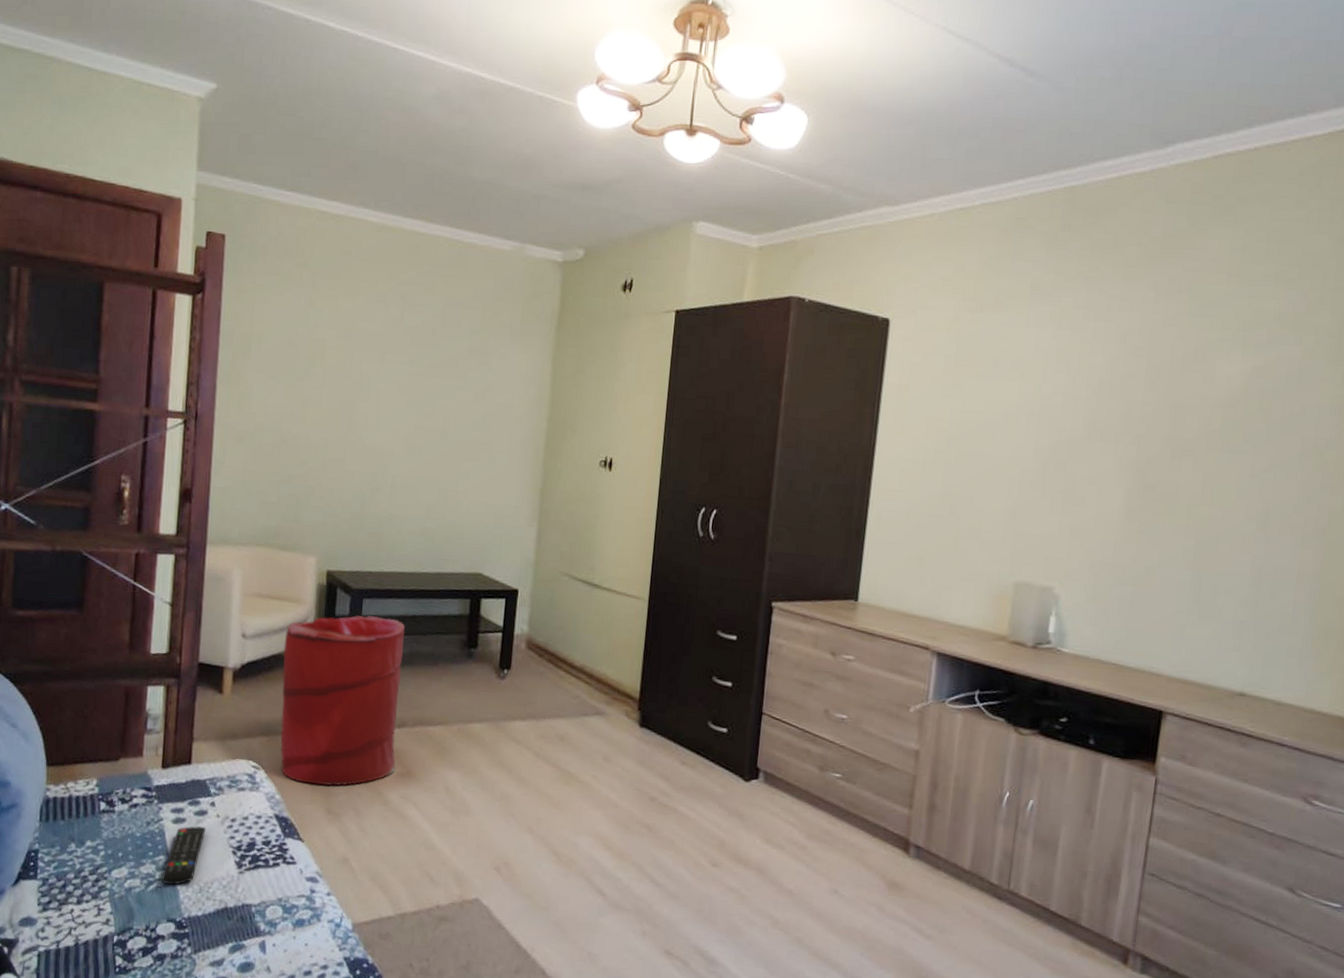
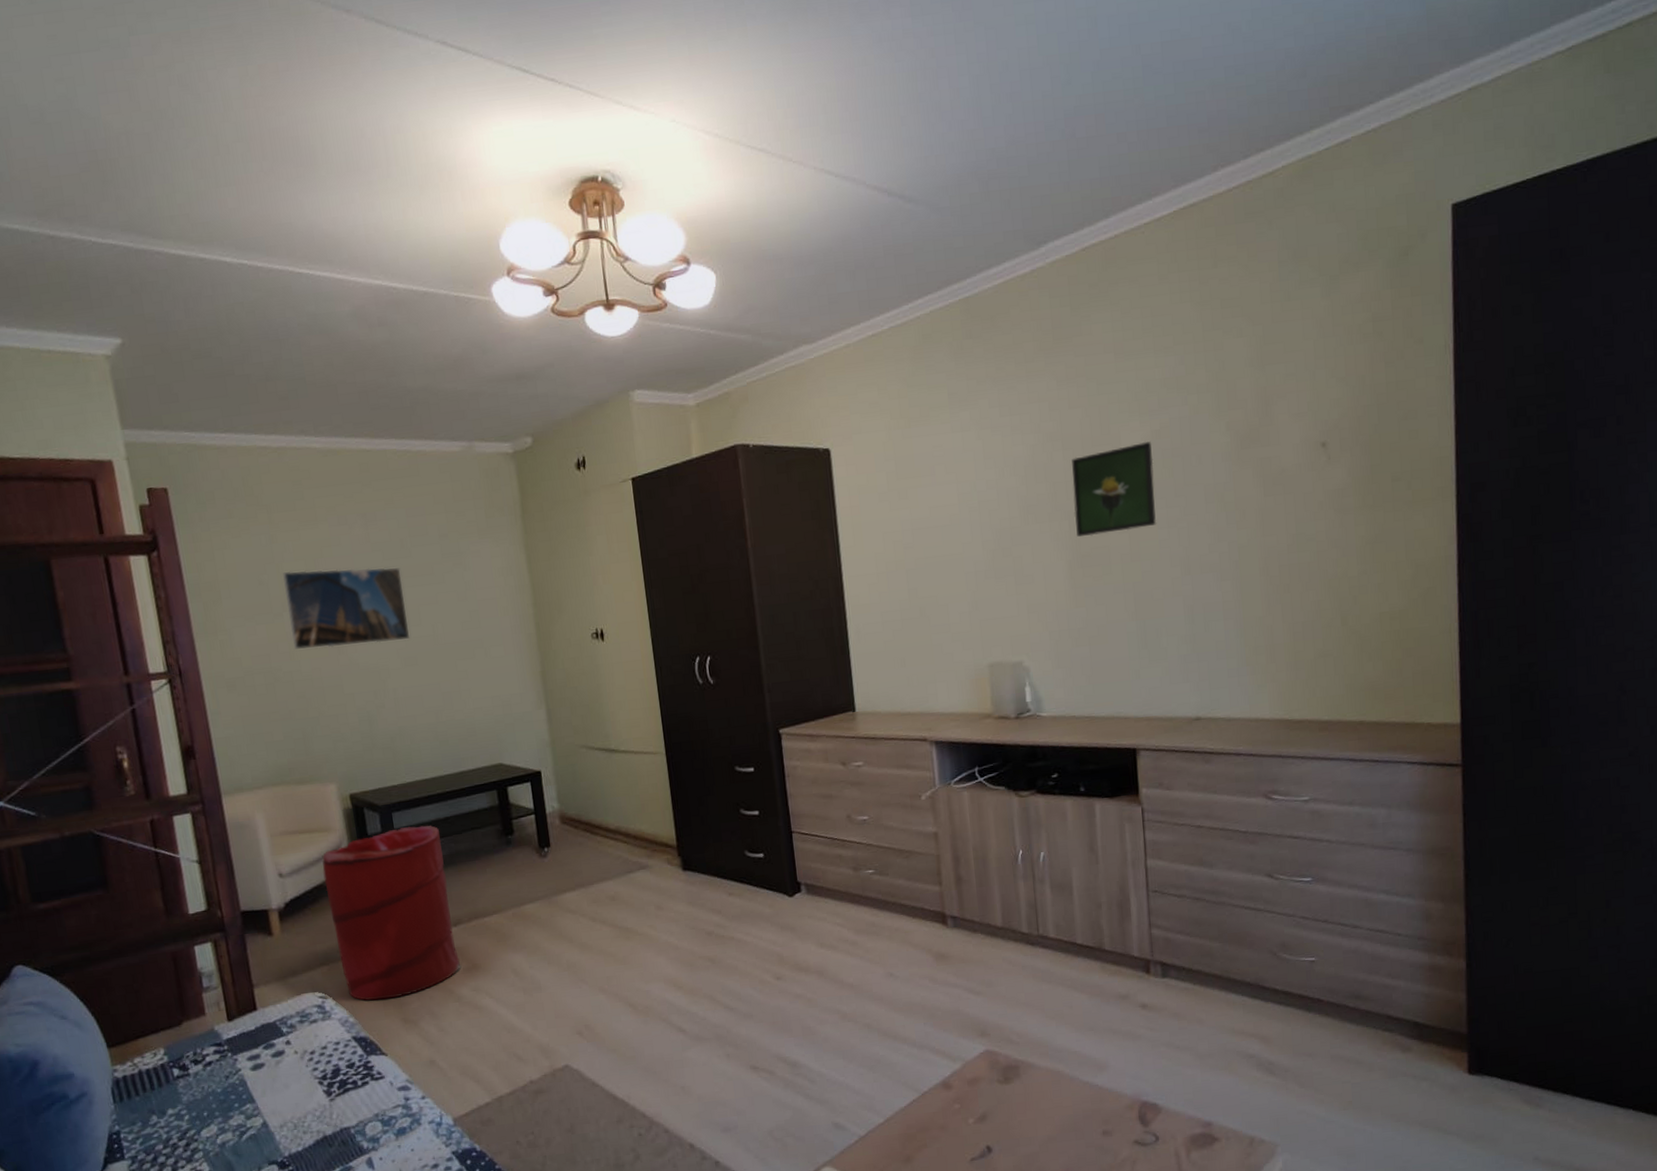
remote control: present [161,826,206,885] -> none [253,1065,288,1130]
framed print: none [308,337,426,429] -> present [283,567,410,649]
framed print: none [1144,376,1250,471] -> present [1072,441,1156,537]

